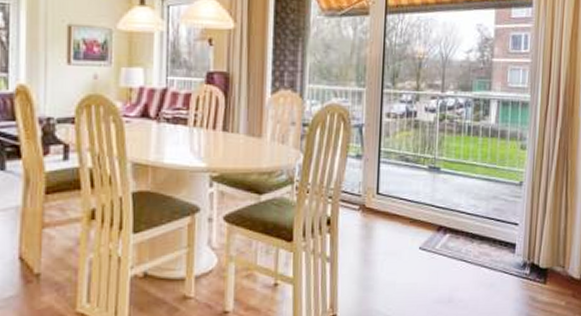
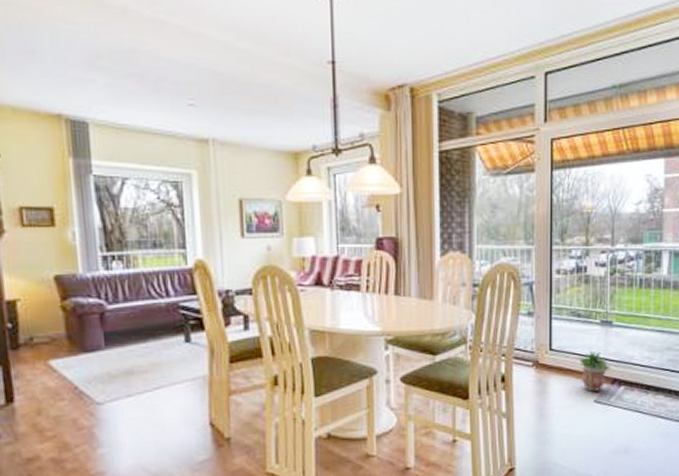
potted plant: none [404,197,437,238] -> present [577,351,611,391]

